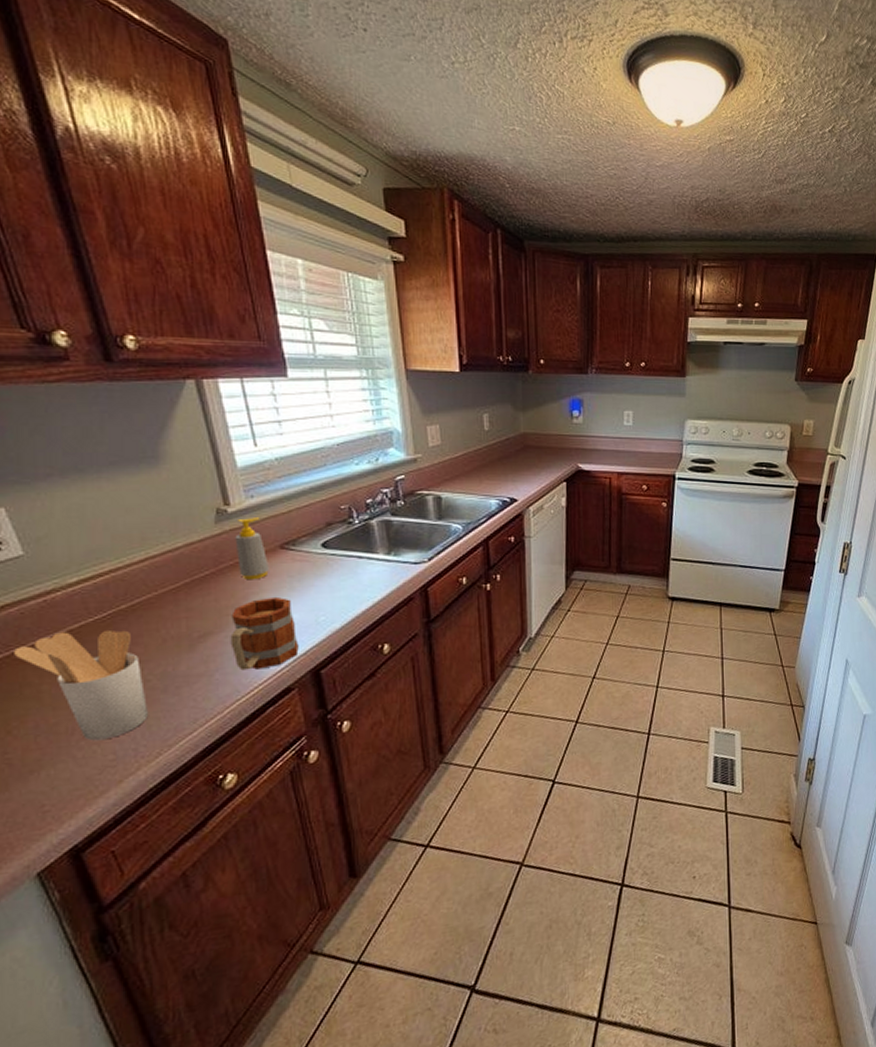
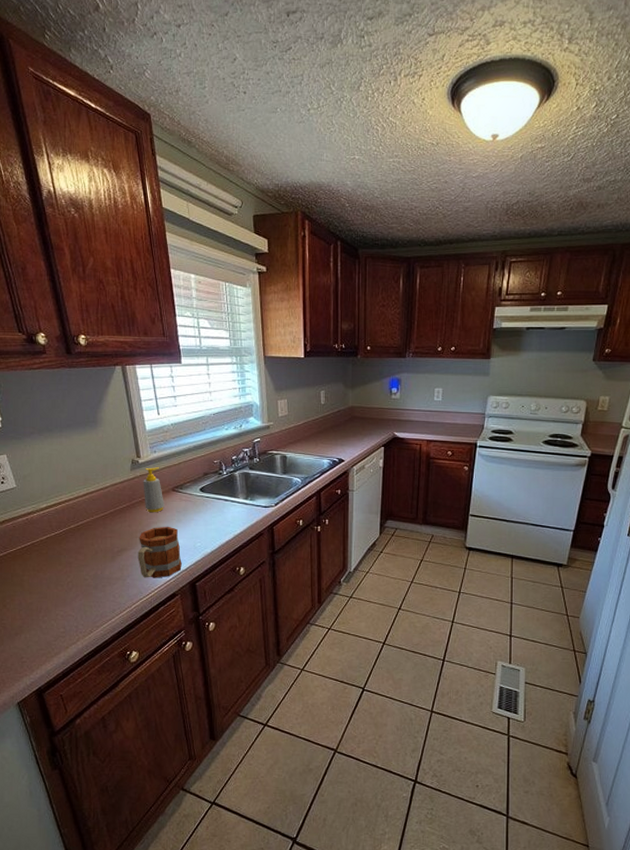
utensil holder: present [14,630,148,741] -> none [9,541,85,618]

